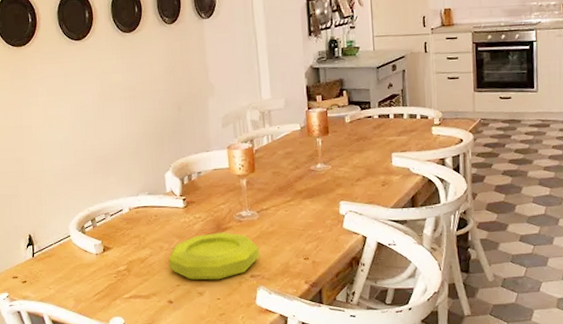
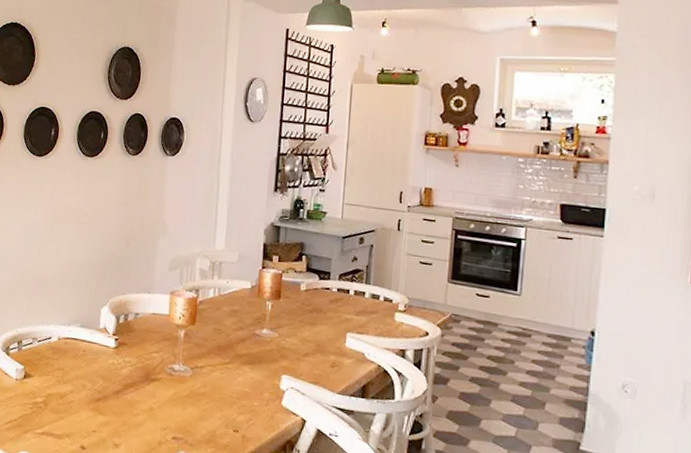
bowl: present [168,232,259,280] -> none [88,380,186,435]

